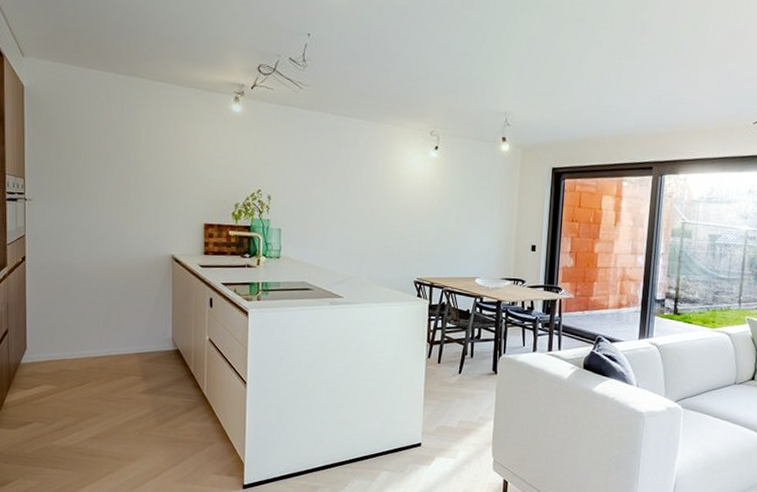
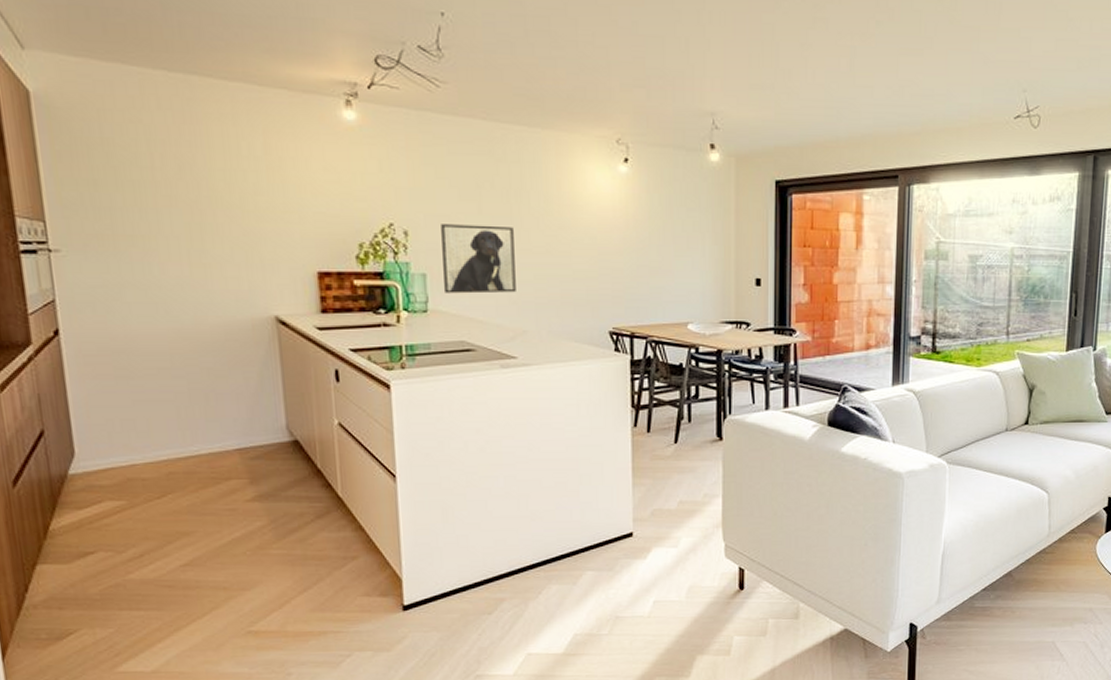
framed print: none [294,192,348,247] -> present [441,224,516,294]

